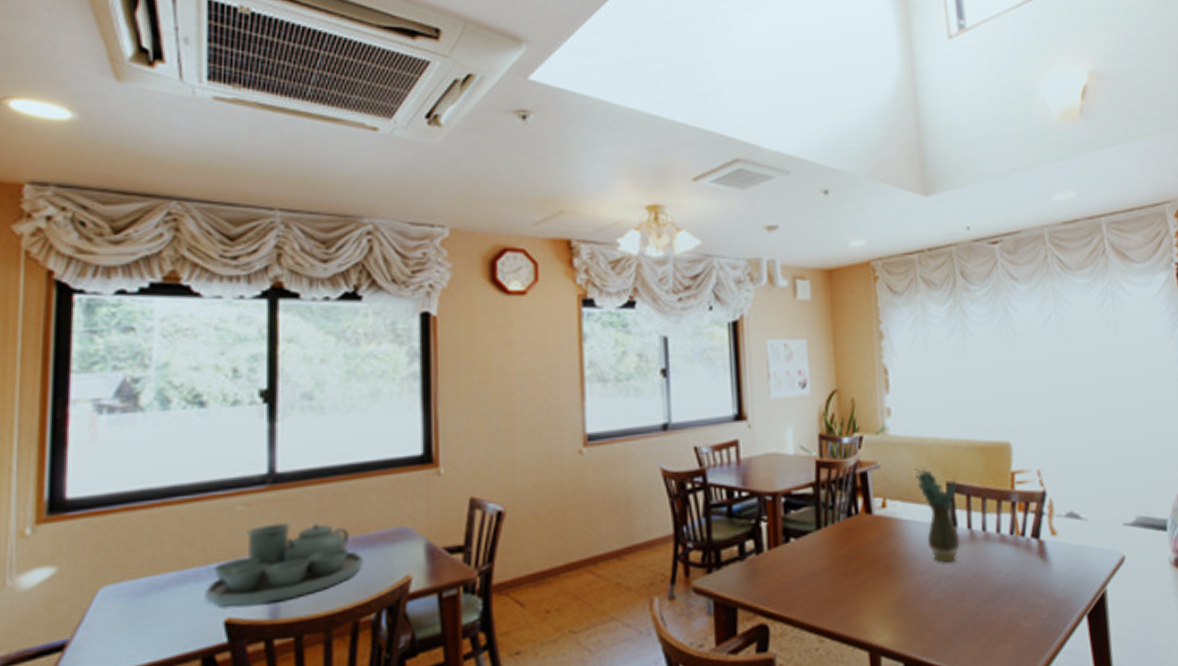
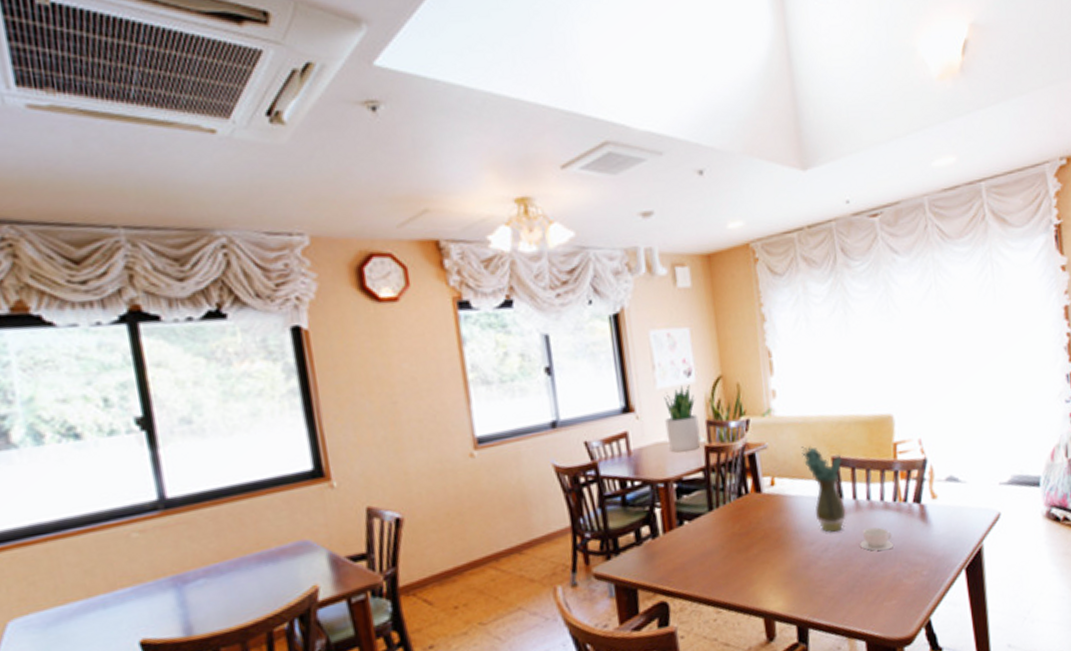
tea set: present [205,522,363,607] -> none [115,544,269,629]
planter: none [777,396,812,465] -> present [664,385,701,453]
teacup: none [974,560,1011,588] -> present [860,527,895,551]

